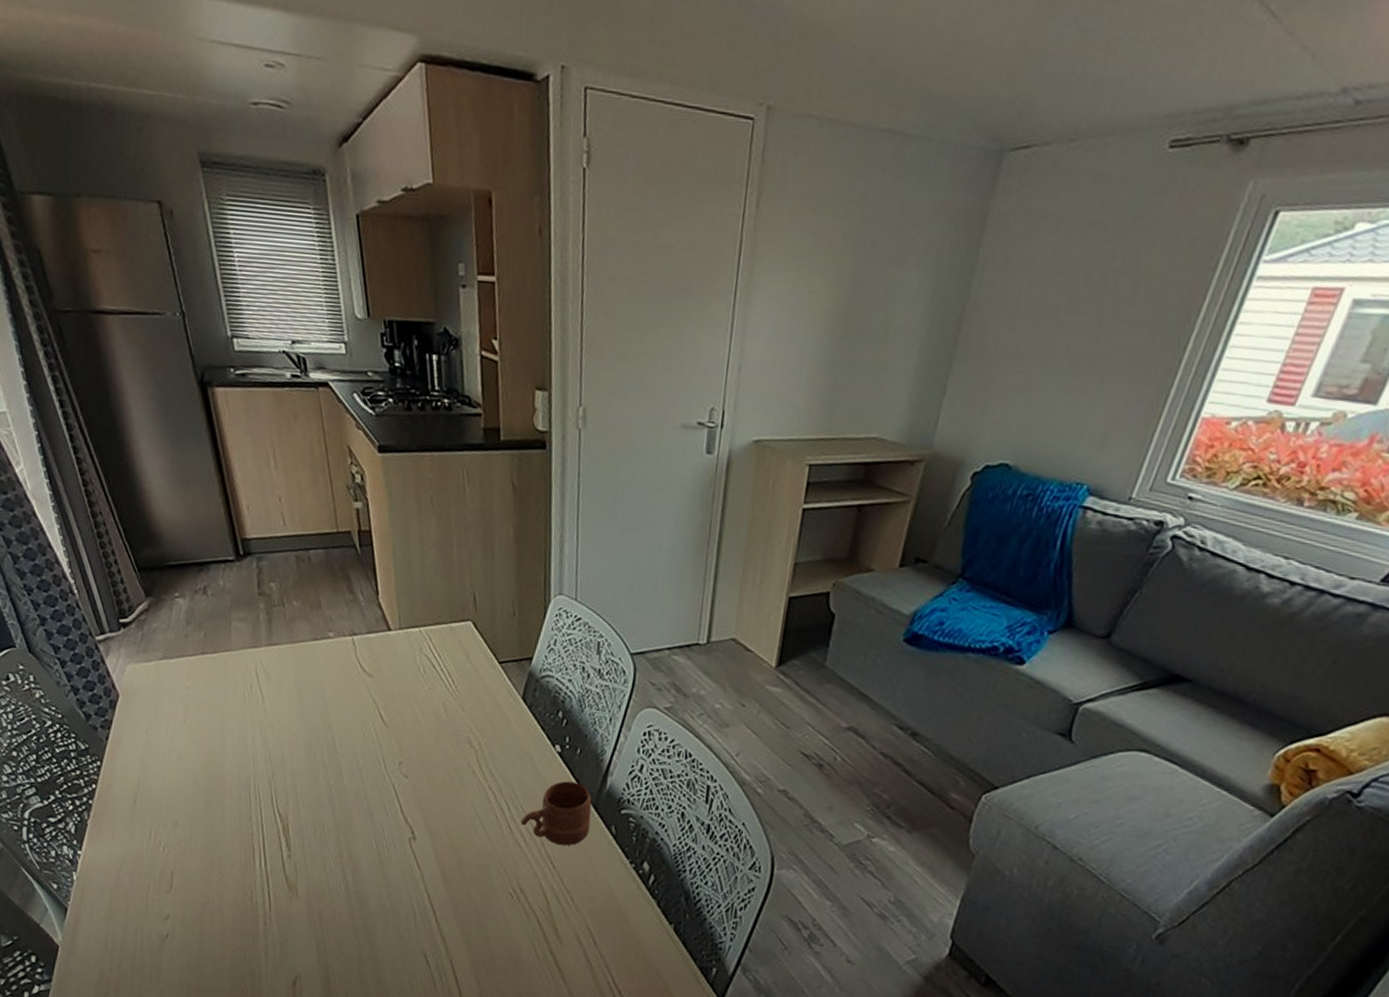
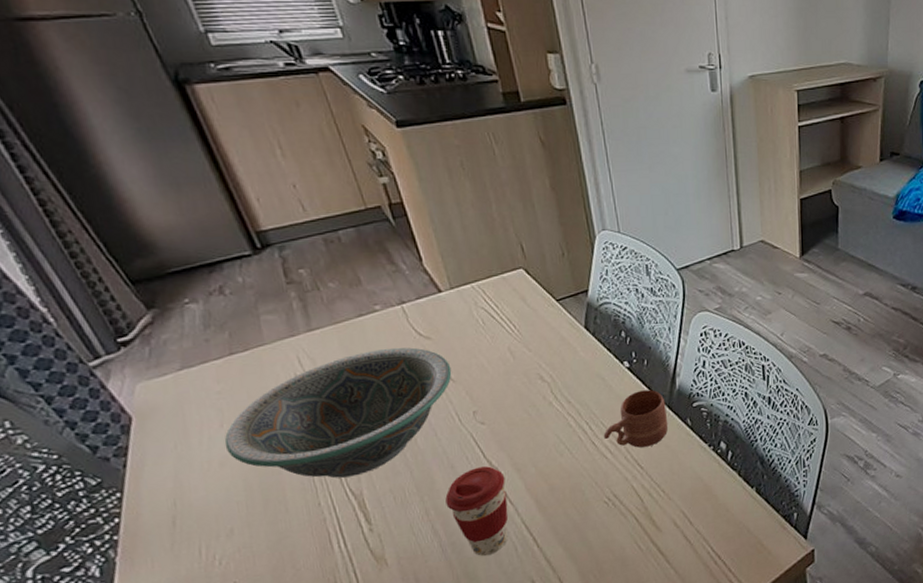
decorative bowl: none [184,677,387,799] -> present [224,347,452,479]
coffee cup: none [359,820,417,916] -> present [445,466,508,557]

